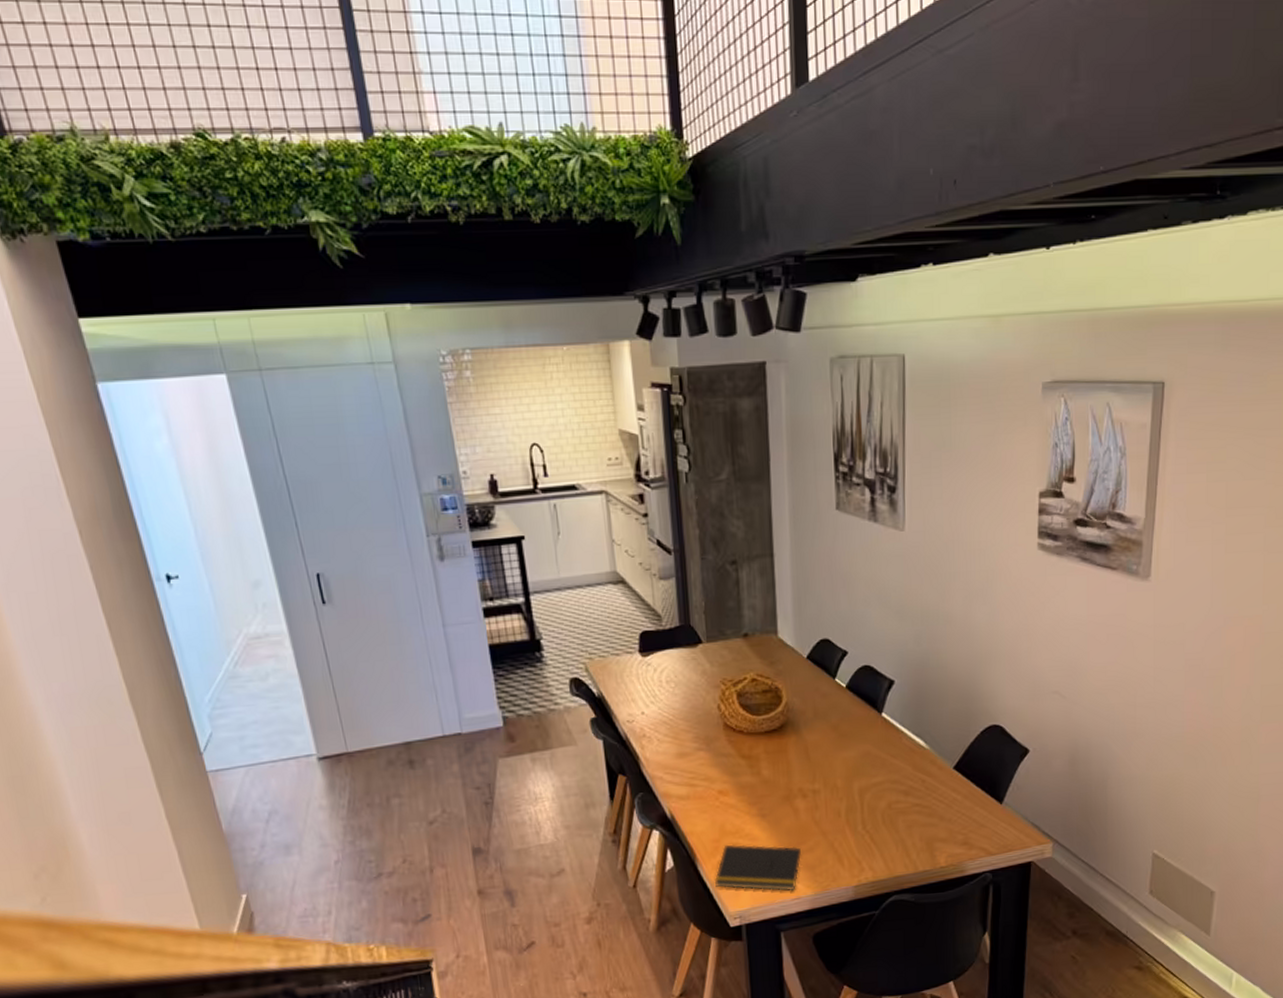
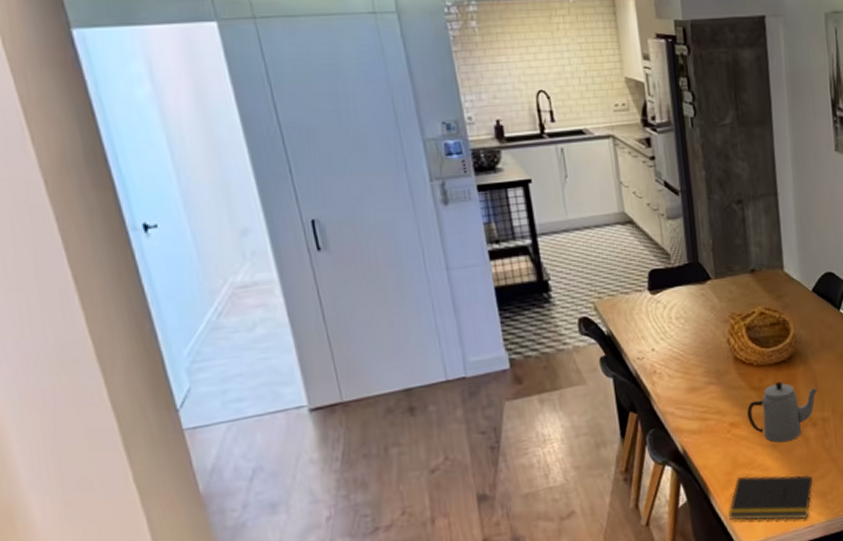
teapot: none [736,750,809,813] -> present [747,381,818,443]

